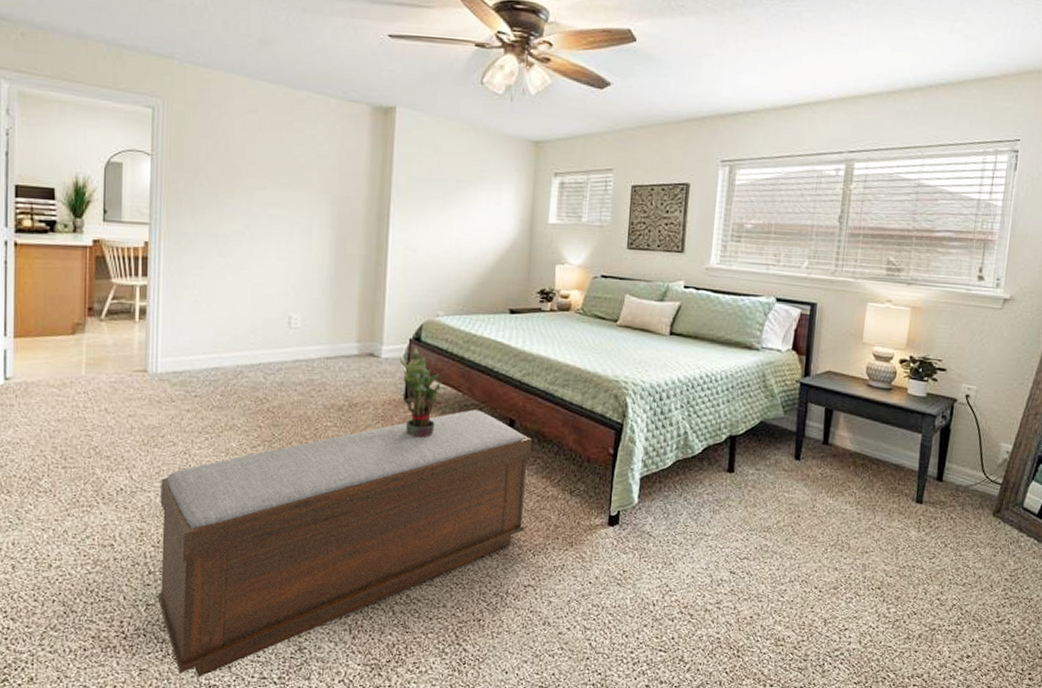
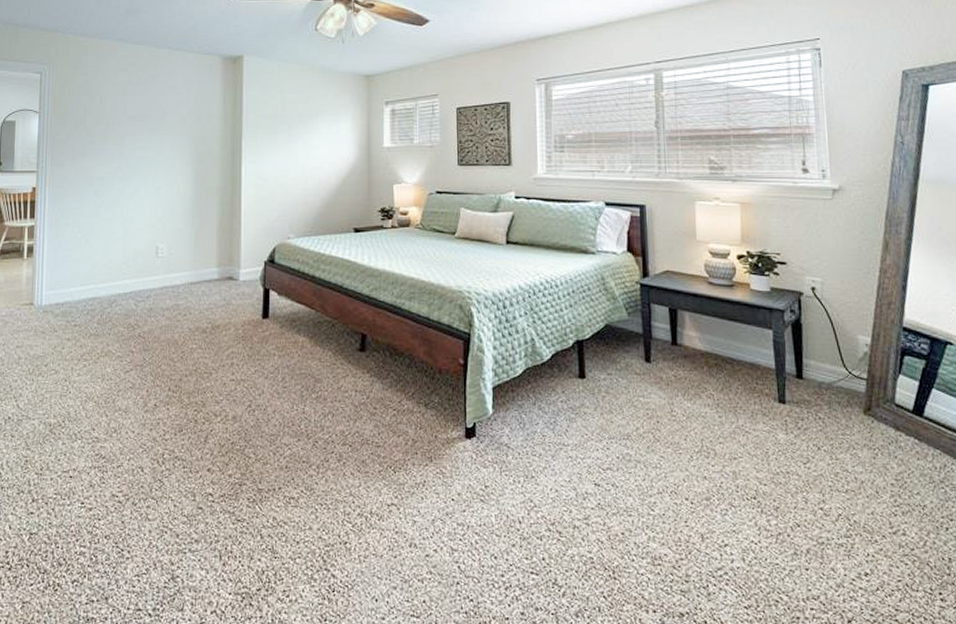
bench: present [157,409,532,678] -> none [40,326,384,610]
potted plant: present [400,347,450,438] -> none [256,269,303,356]

